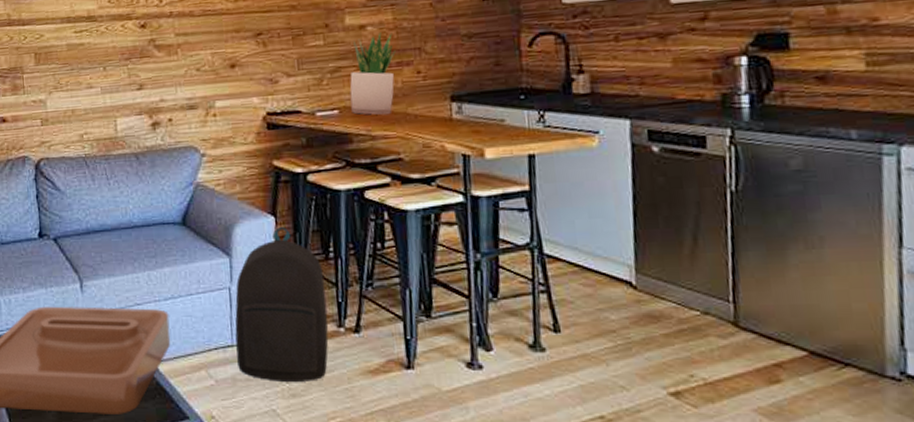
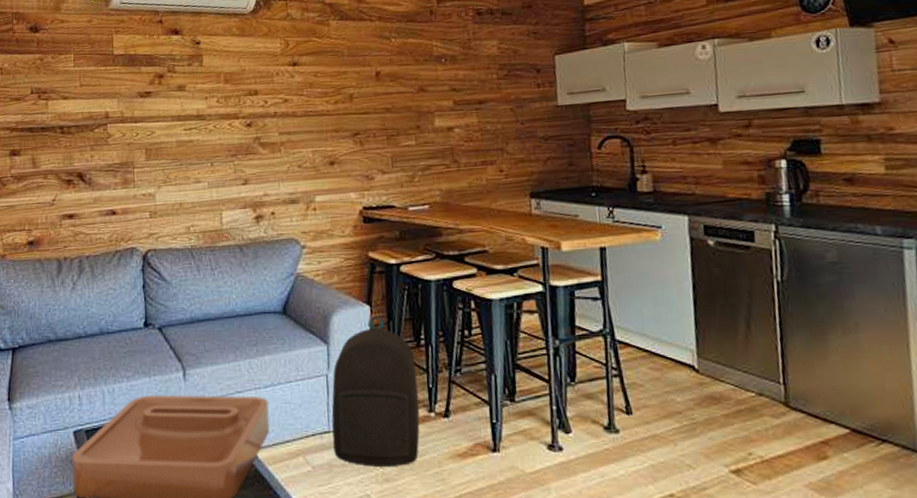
planter: present [349,32,396,116] -> none [439,134,481,211]

